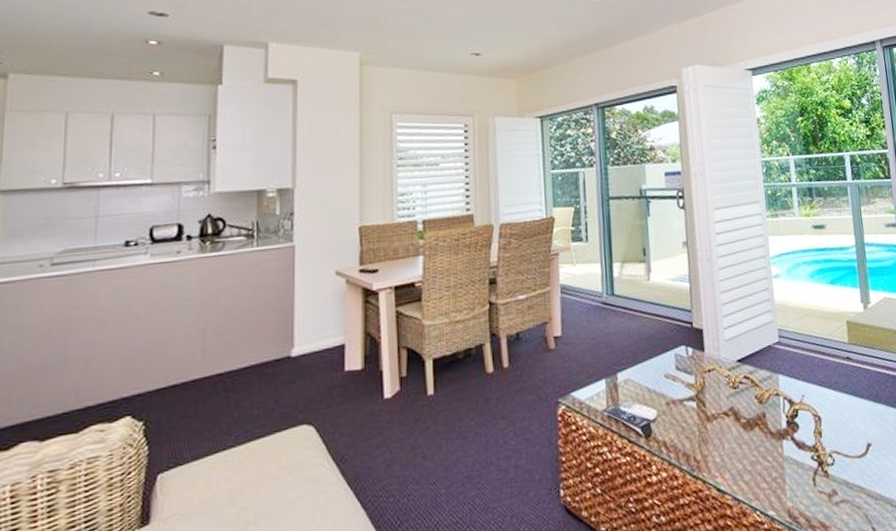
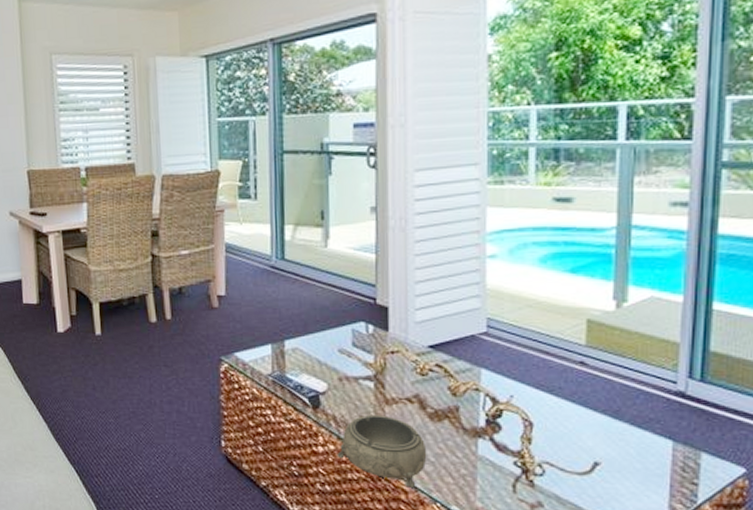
decorative bowl: none [669,433,745,502] -> present [337,414,427,489]

